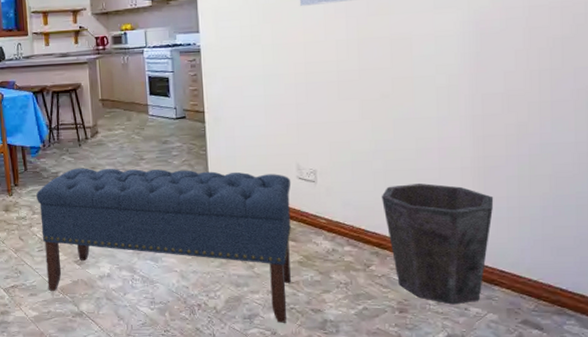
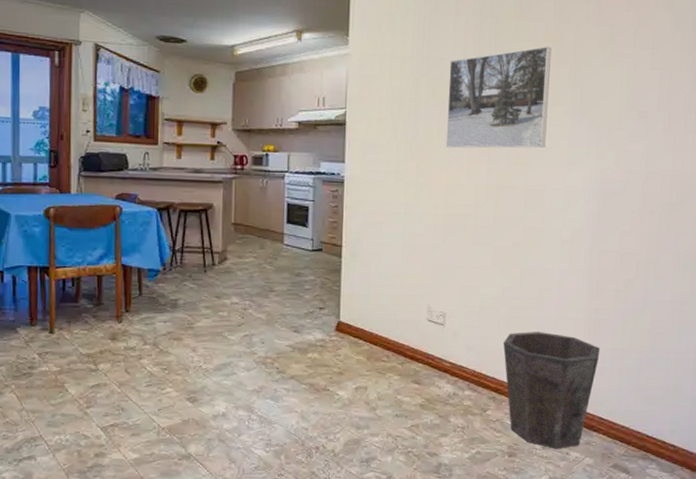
bench: present [36,168,291,323] -> none [150,296,421,467]

